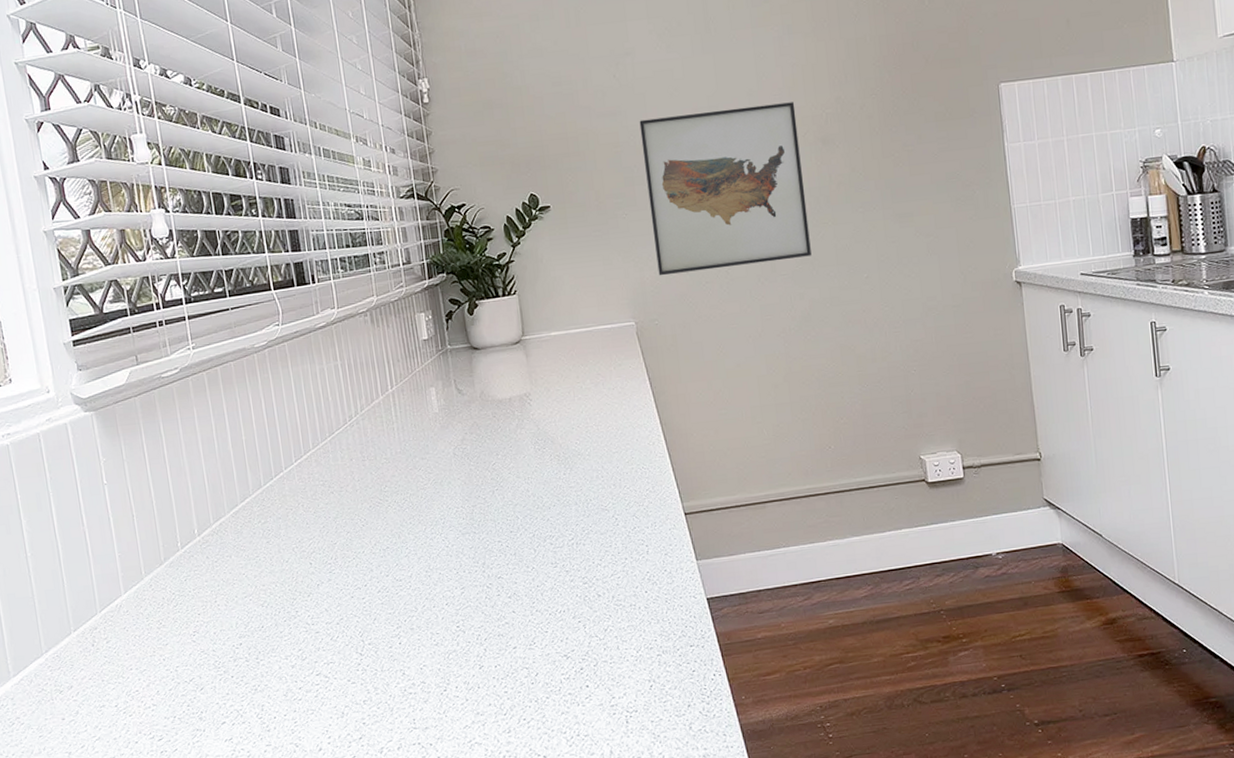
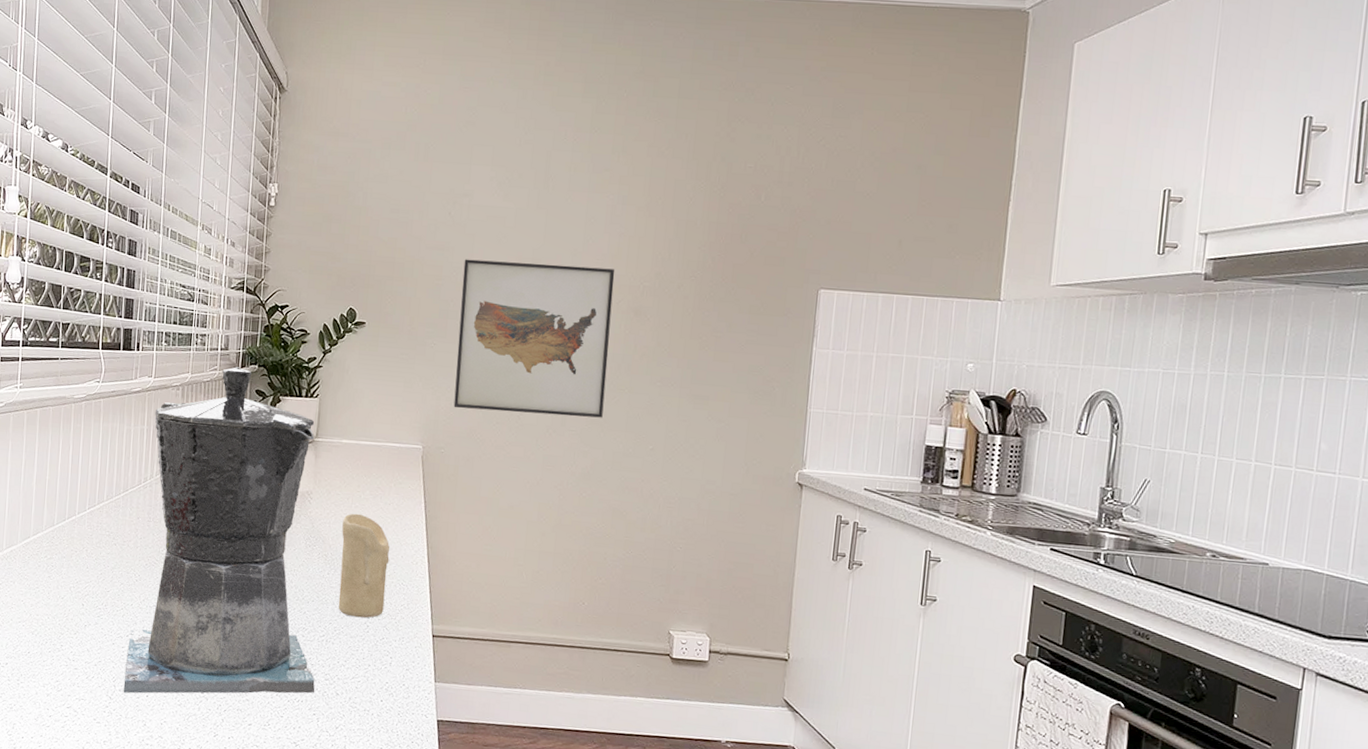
coffee maker: none [346,279,575,646] -> present [123,367,315,694]
candle: none [568,405,630,513] -> present [338,513,390,618]

